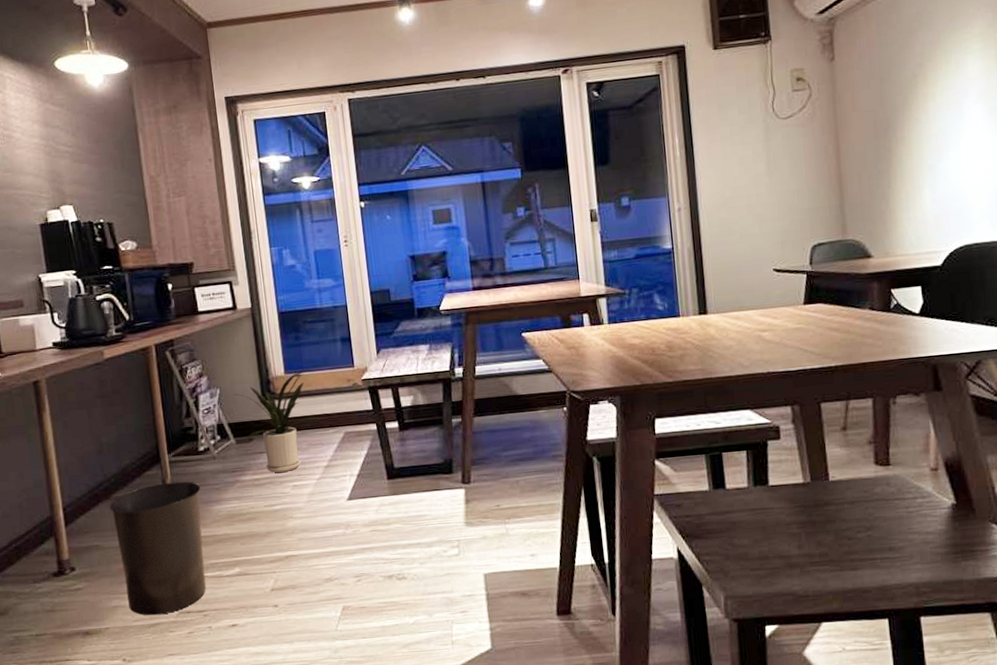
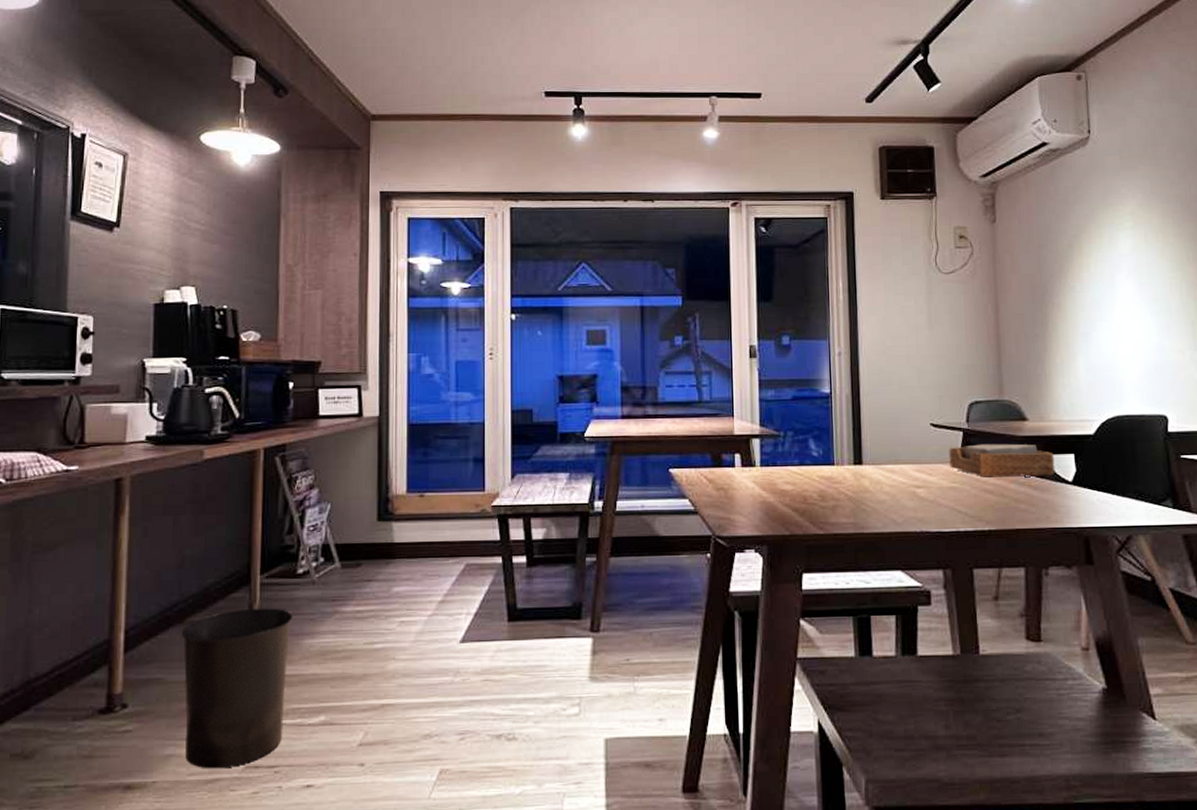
house plant: present [233,371,320,473] -> none [345,491,440,605]
napkin holder: none [793,280,902,316] -> present [949,443,1055,477]

